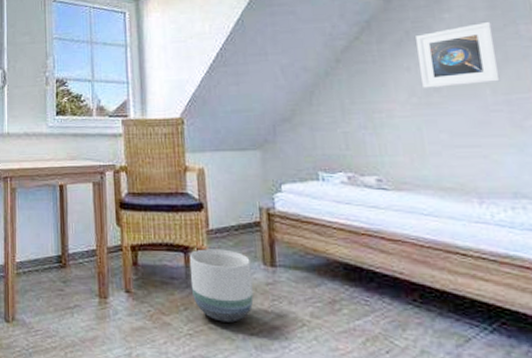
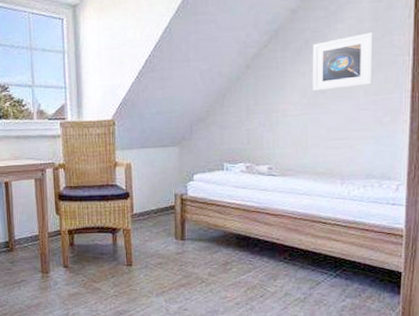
planter: present [190,249,254,323] -> none [117,229,166,284]

